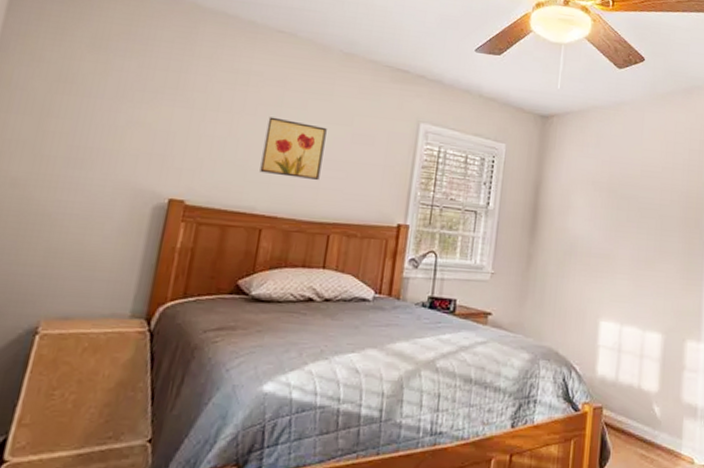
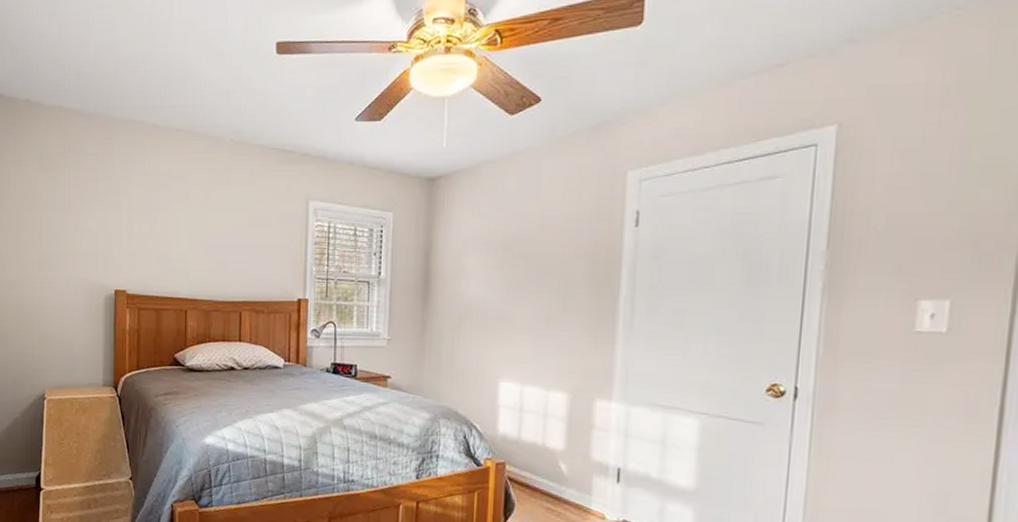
wall art: present [259,116,327,181] -> none [179,211,228,265]

